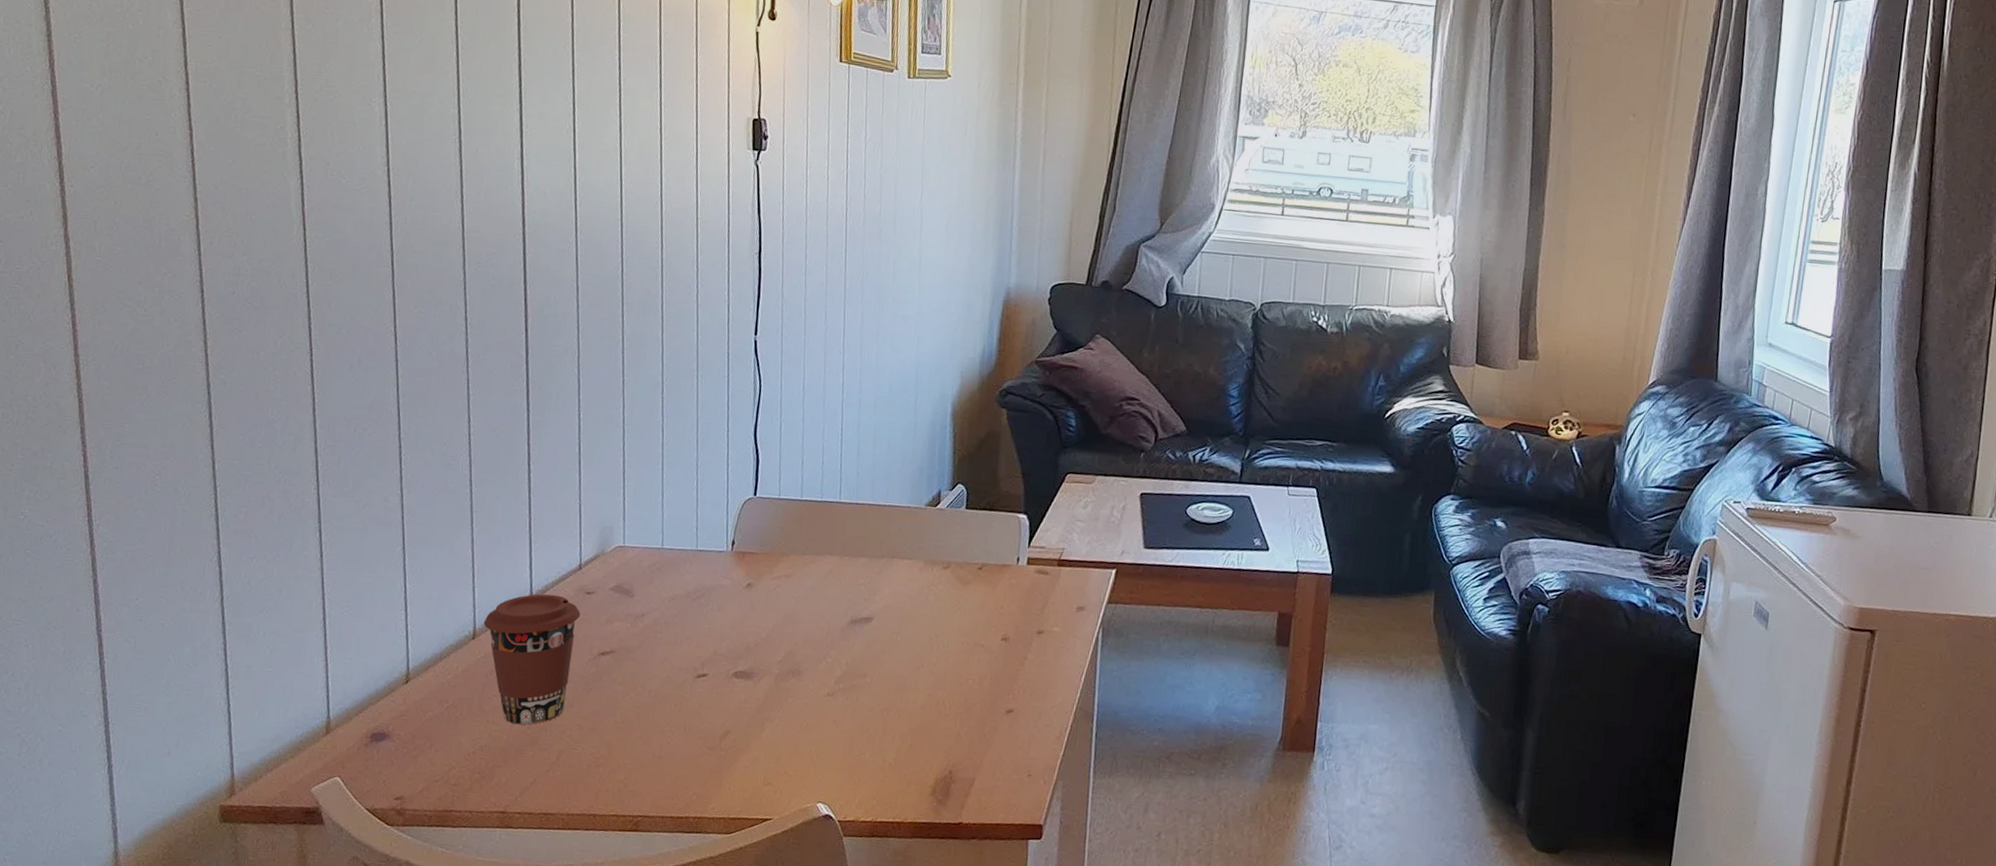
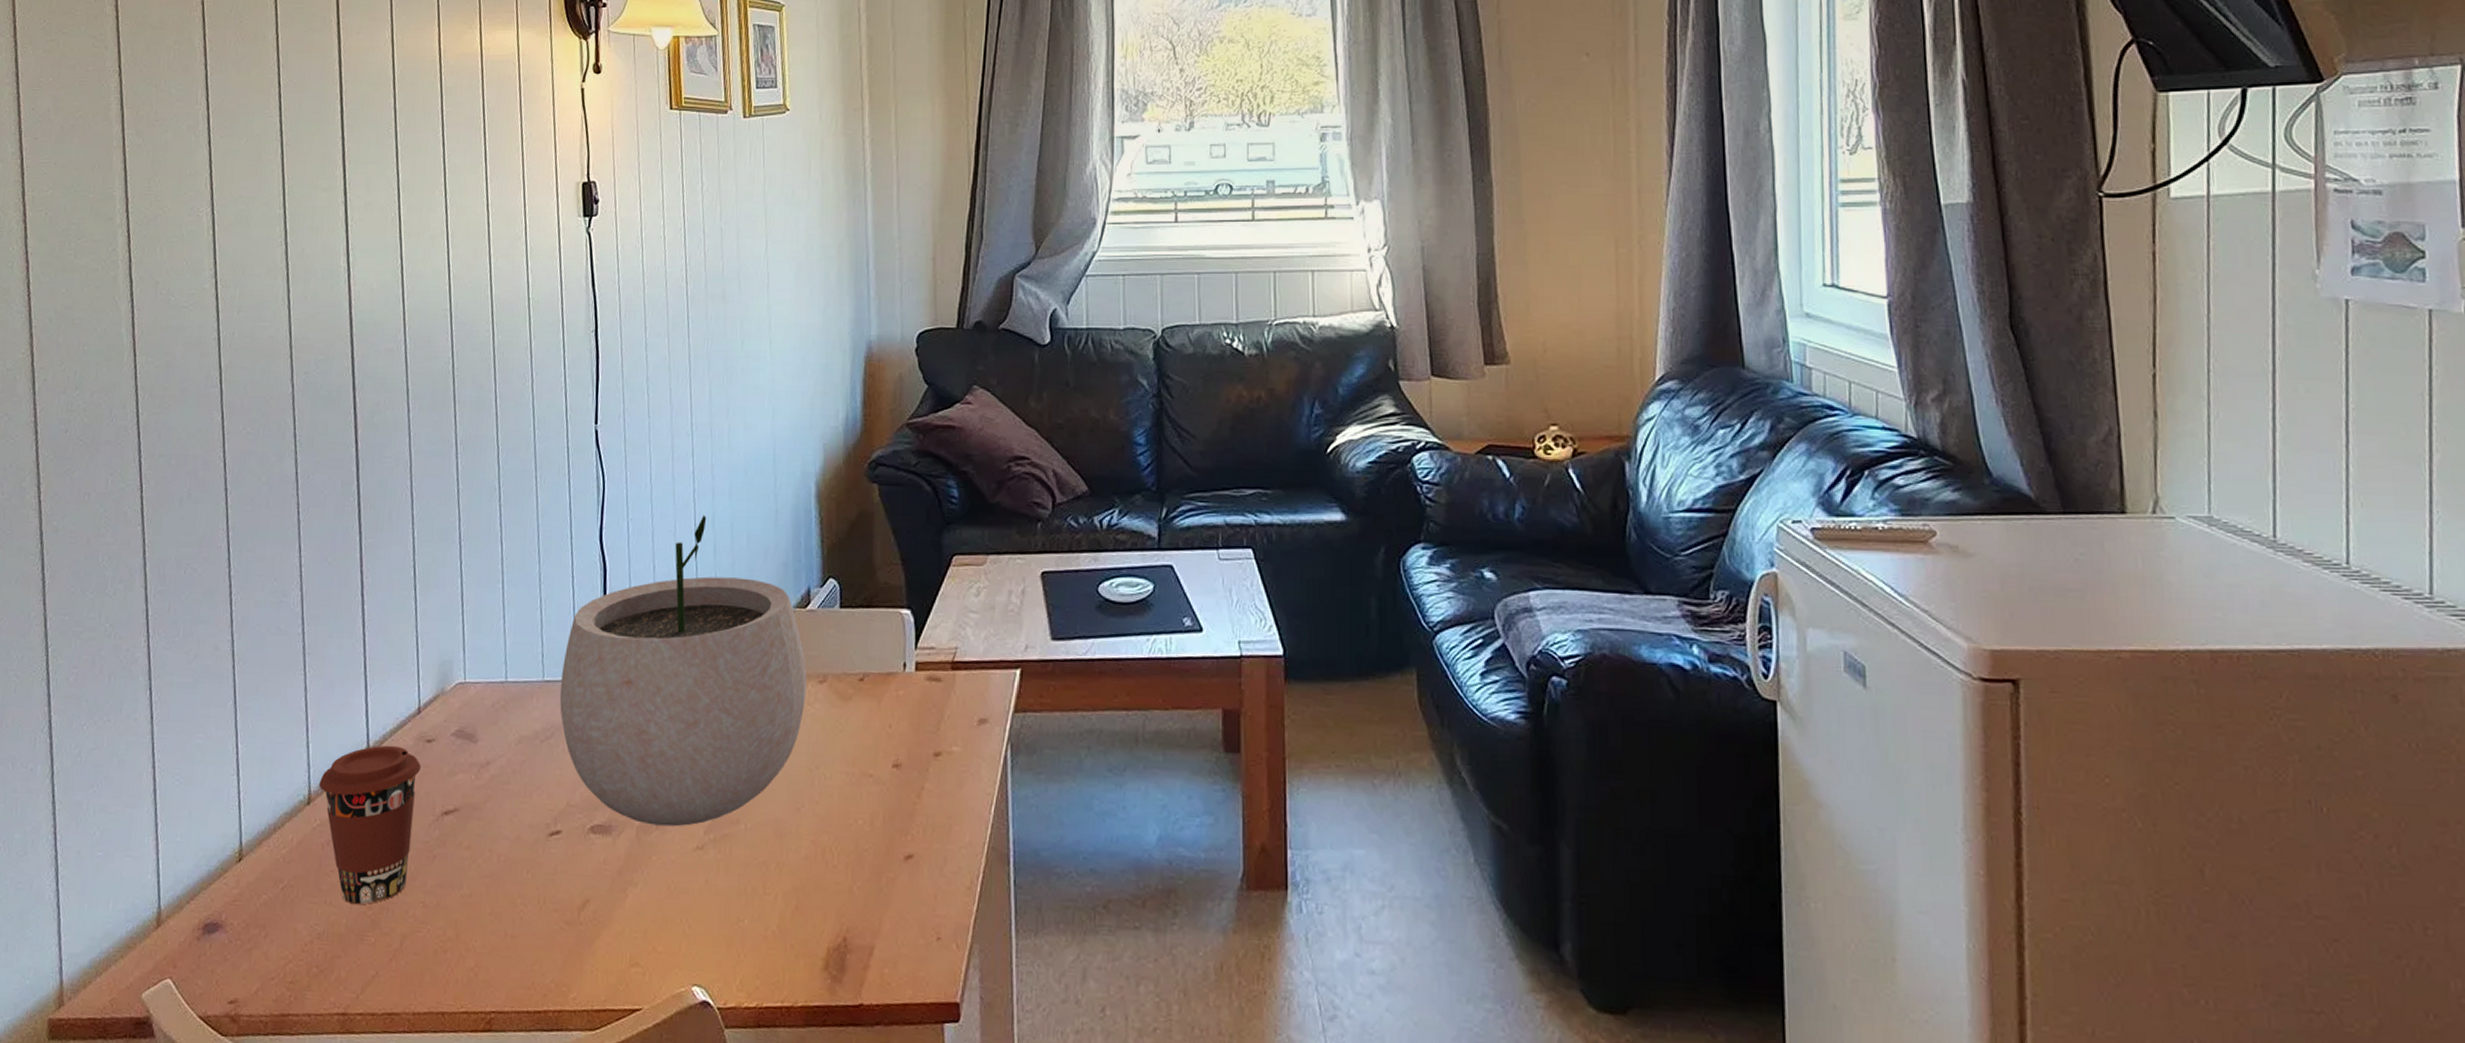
plant pot: none [711,422,934,677] -> present [559,515,807,827]

